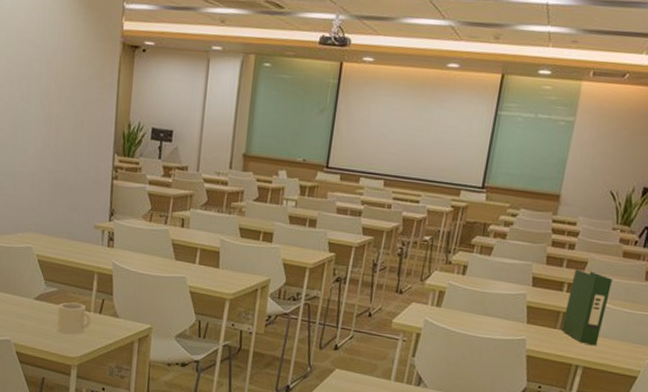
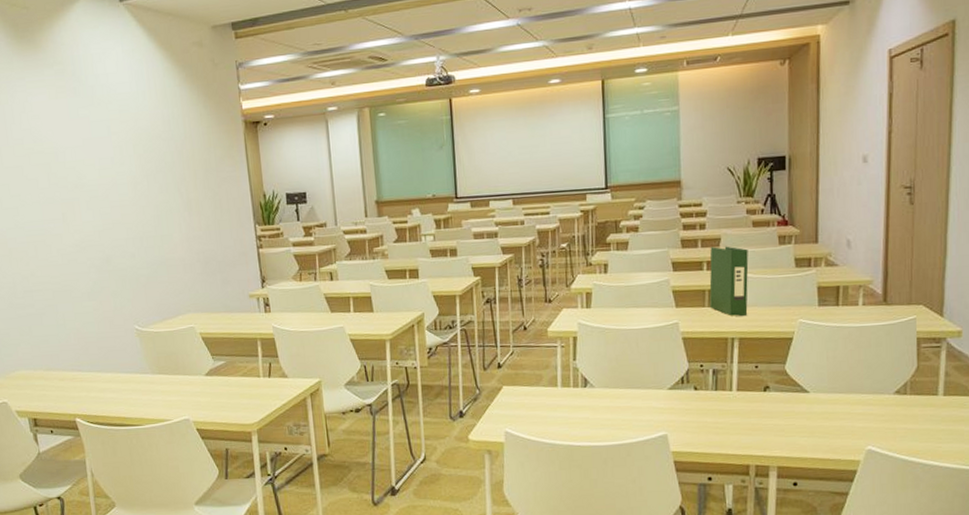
mug: present [57,302,91,335] -> none [229,371,262,403]

